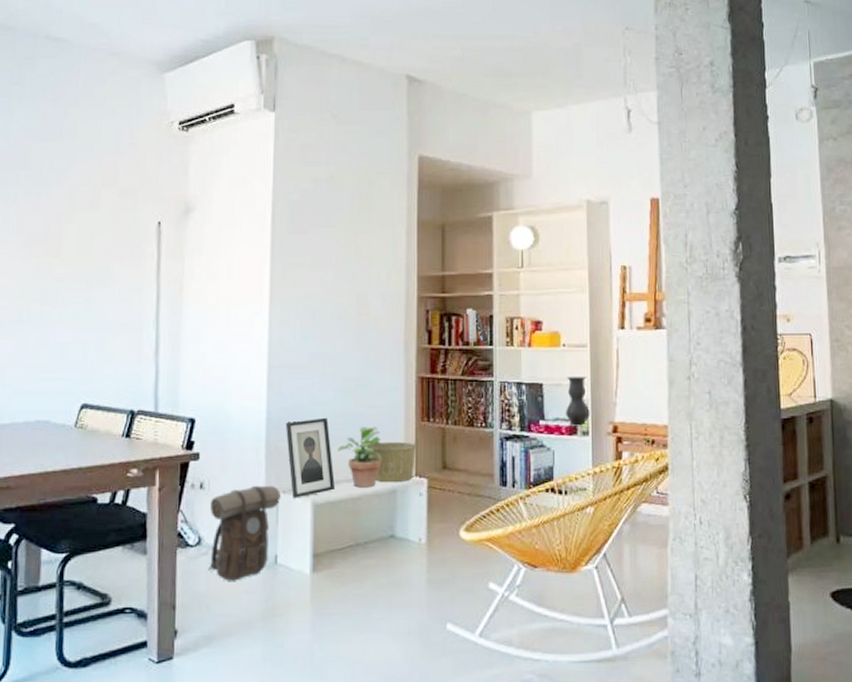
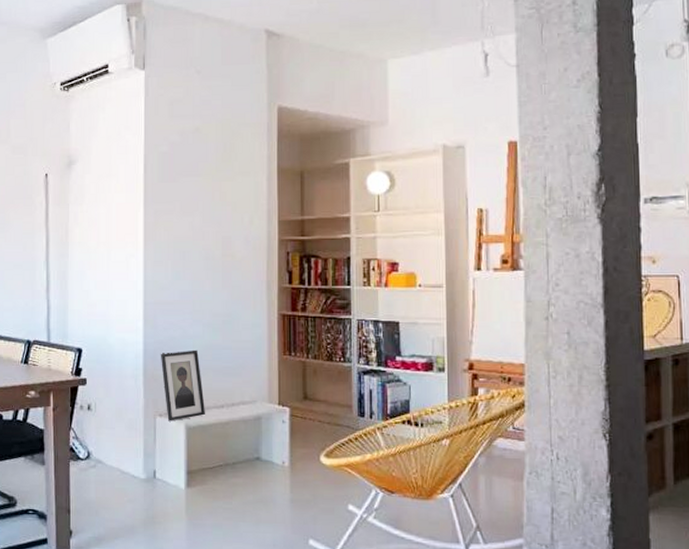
backpack: present [208,485,282,581] -> none [97,408,159,491]
potted plant: present [336,426,383,488] -> none [206,359,248,414]
basket: present [368,440,417,482] -> none [235,372,280,410]
books: present [464,308,487,343] -> none [323,250,345,283]
vase: present [566,377,590,424] -> none [422,316,446,361]

